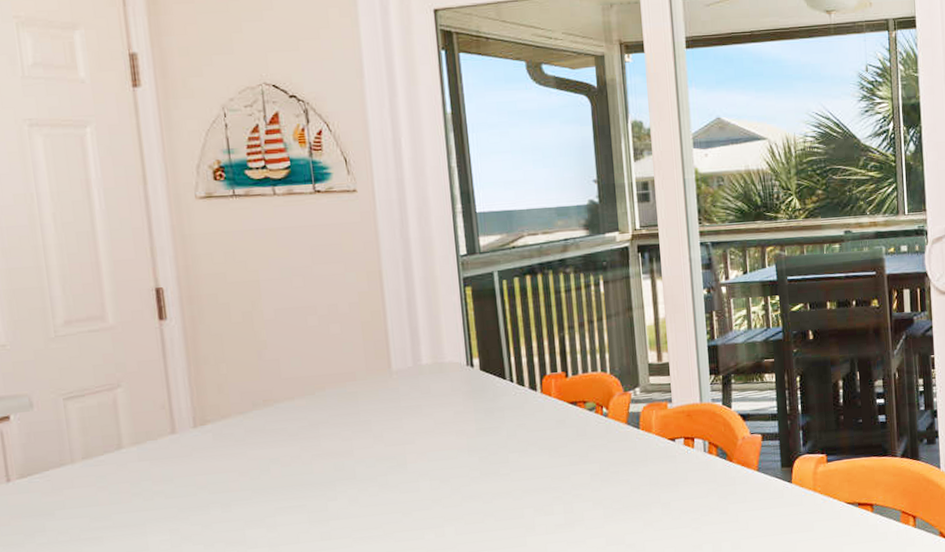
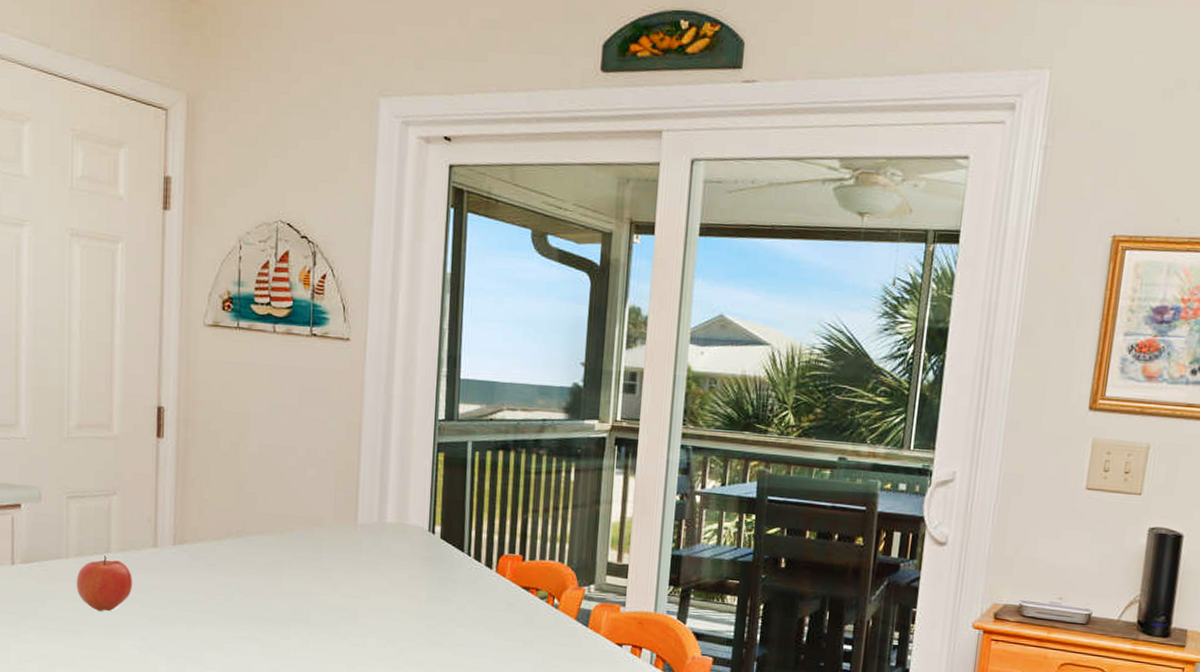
apple: none [86,453,153,512] -> present [76,556,132,611]

